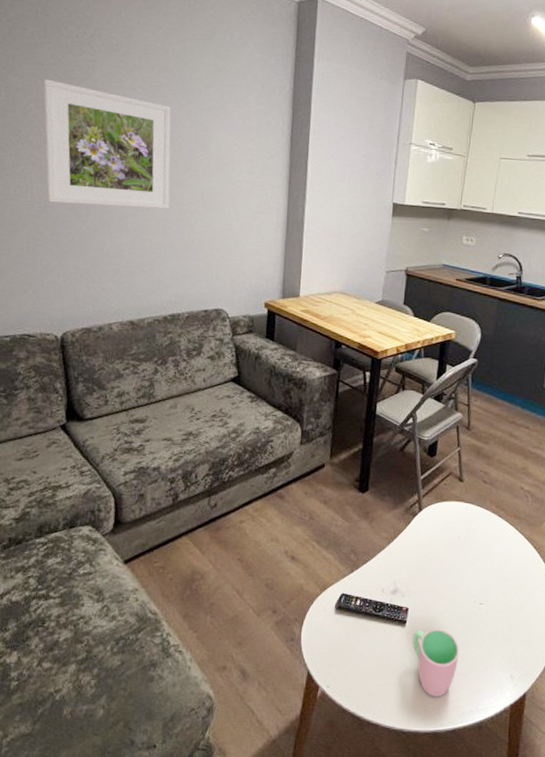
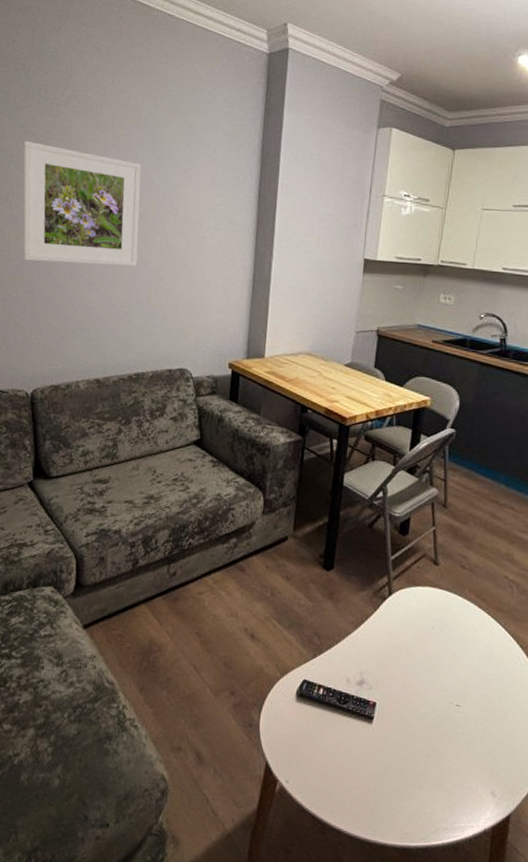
cup: present [412,629,460,697] -> none [380,729,434,808]

